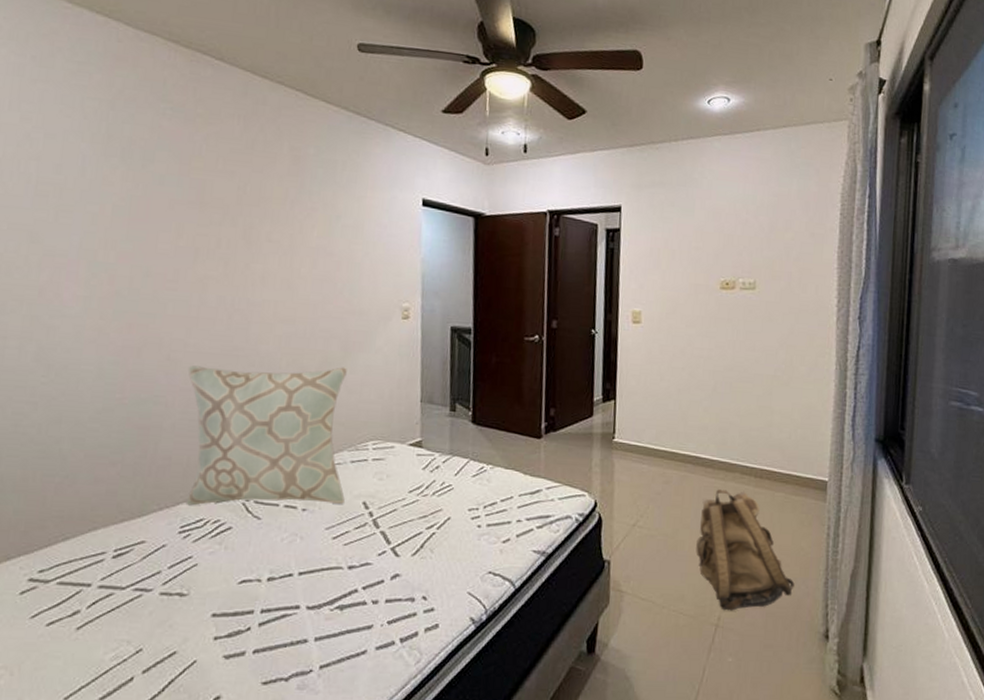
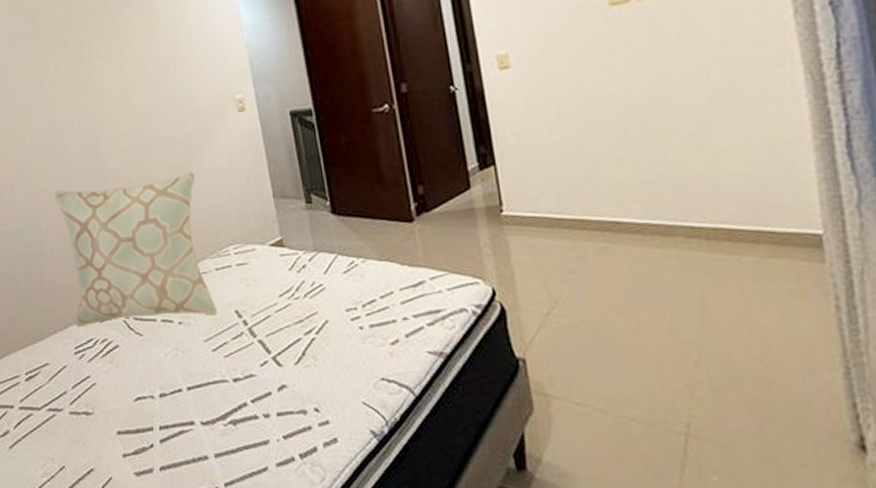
backpack: present [696,489,795,611] -> none [635,259,796,415]

